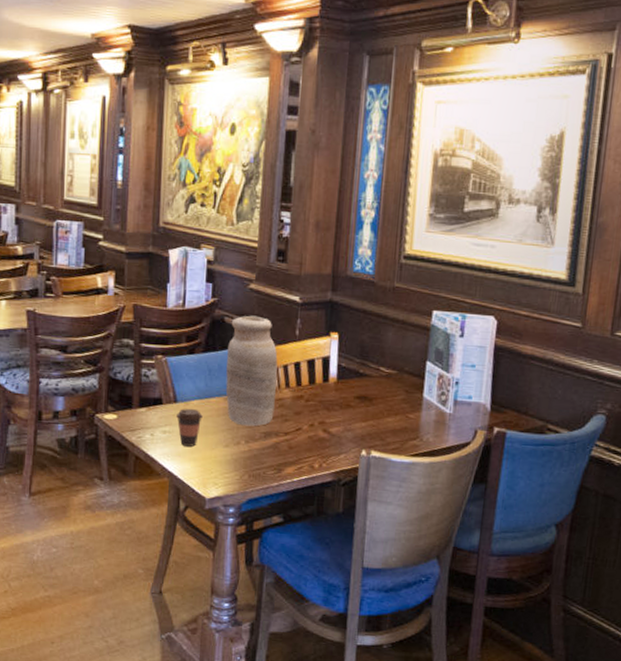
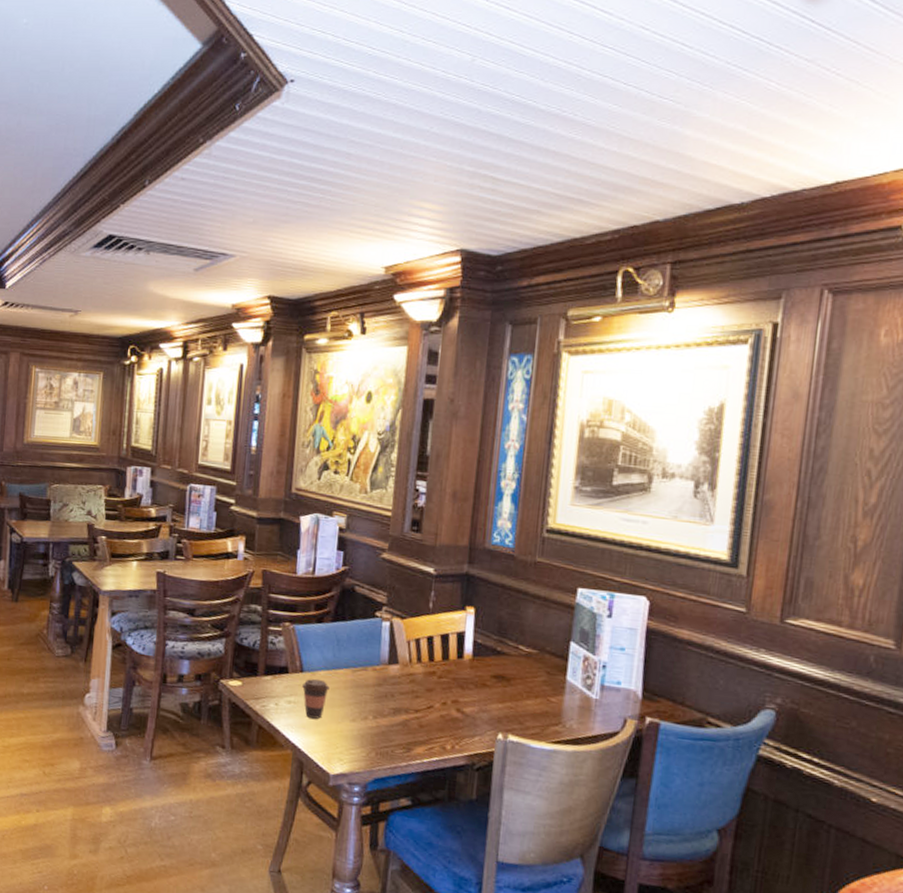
vase: present [225,315,278,427] -> none [354,585,410,701]

